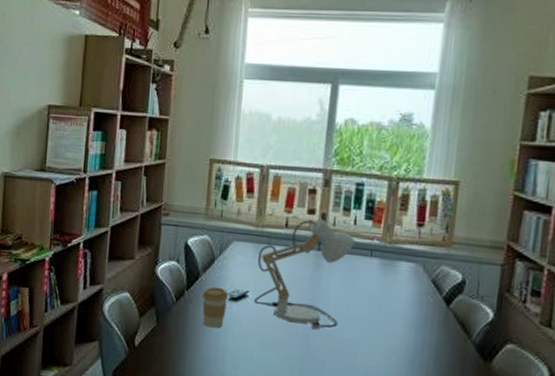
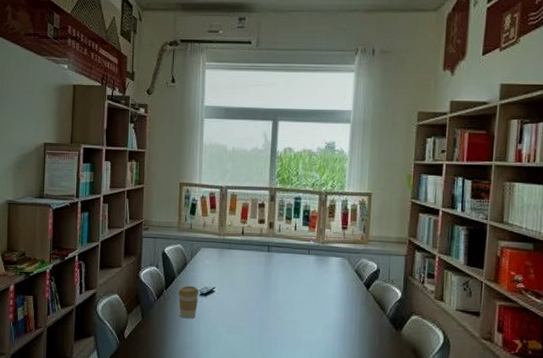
desk lamp: present [253,218,355,329] -> none [219,226,296,314]

